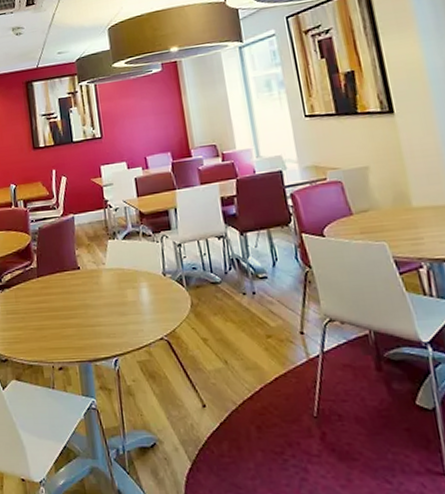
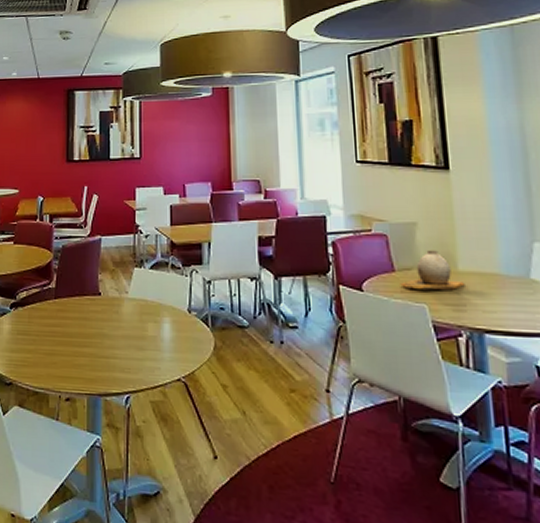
vase: none [359,190,420,230] -> present [400,250,465,291]

